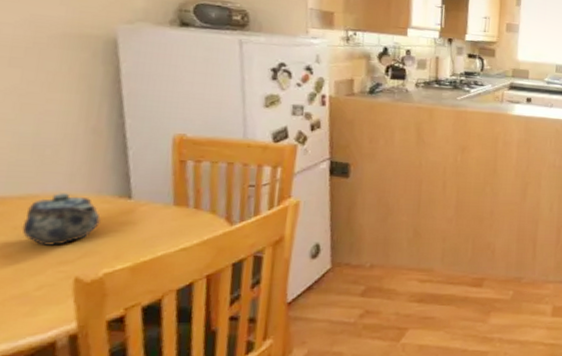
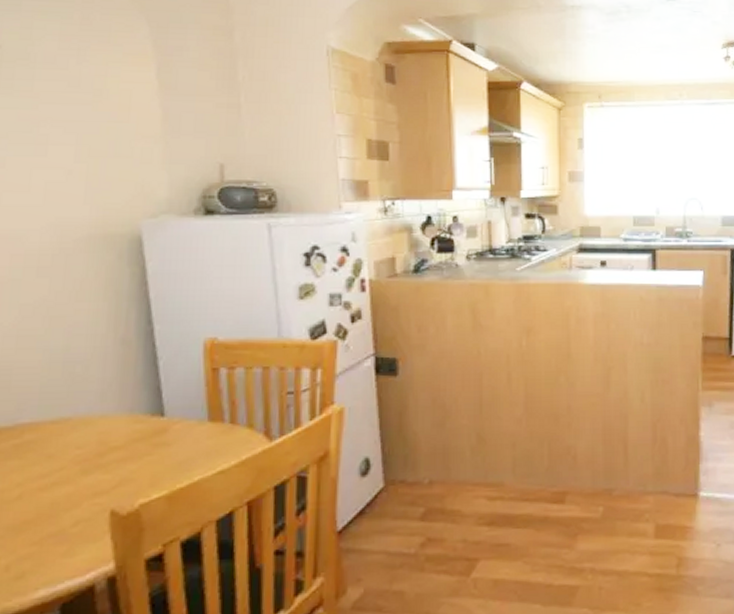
teapot: present [21,193,101,247] -> none [56,414,134,476]

